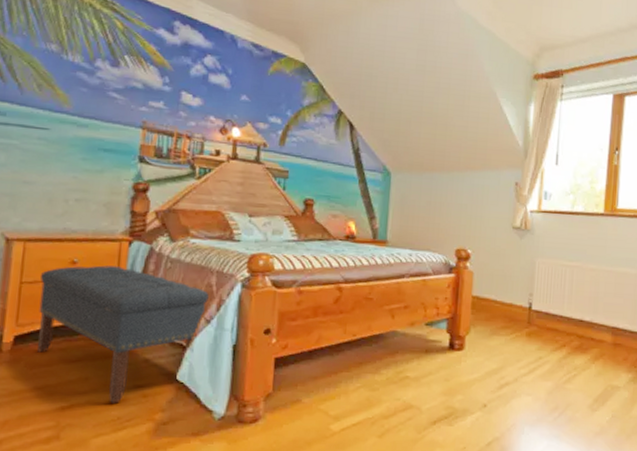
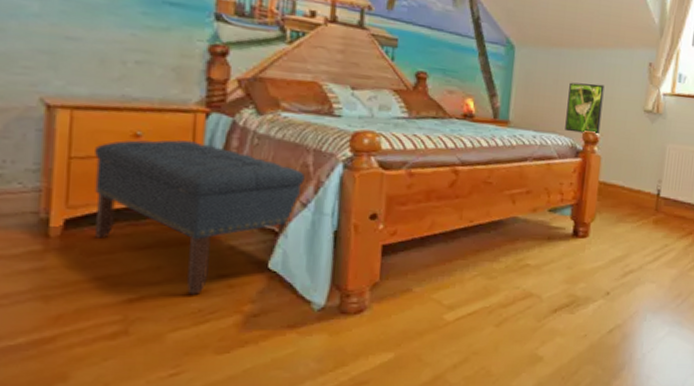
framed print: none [438,203,474,253] -> present [565,82,605,136]

